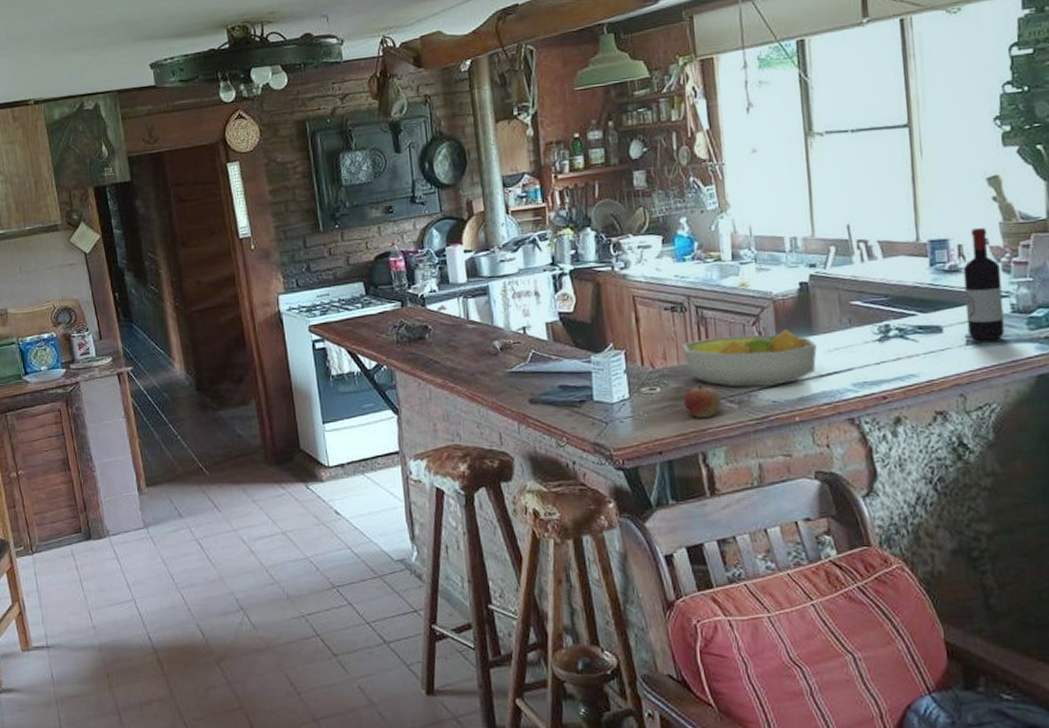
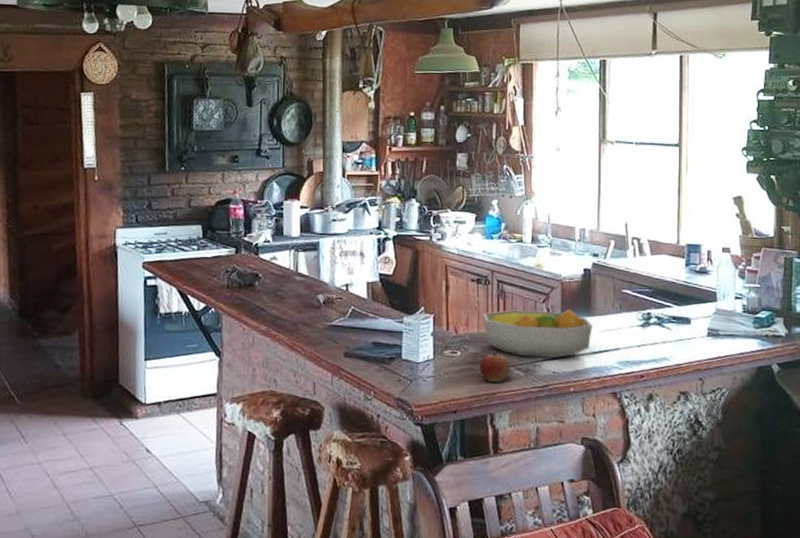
wine bottle: present [963,228,1005,340] -> none [710,238,737,334]

